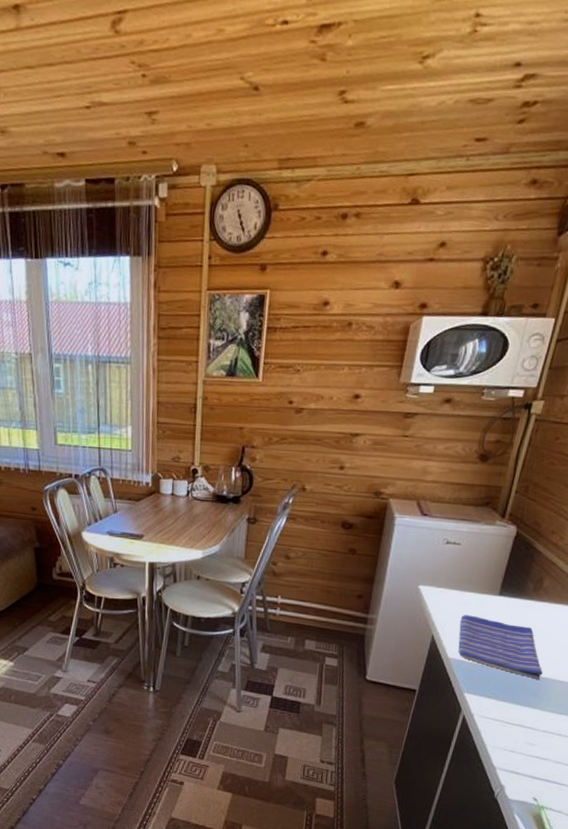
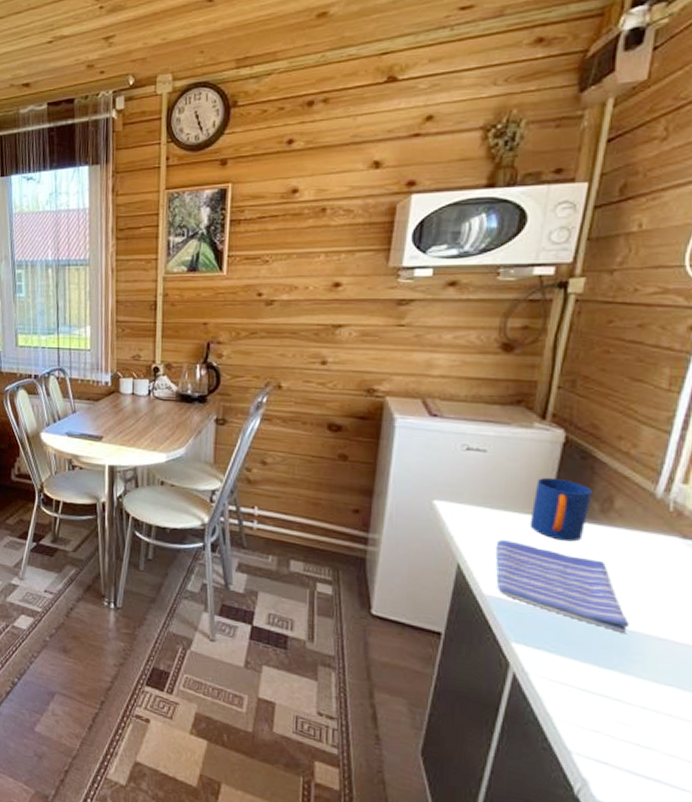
mug: none [485,564,530,614] -> present [530,477,592,542]

